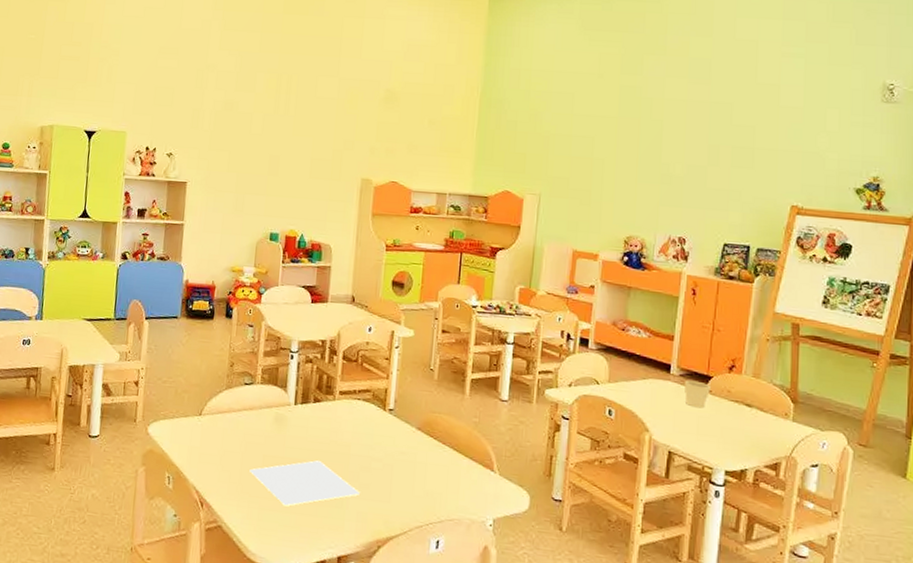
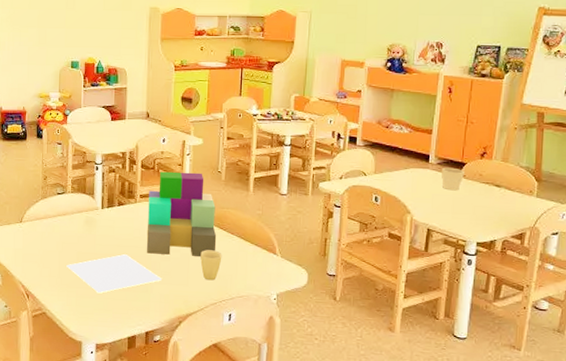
toy blocks: none [344,365,426,469] -> present [147,171,217,257]
cup: none [405,461,431,499] -> present [200,250,222,281]

